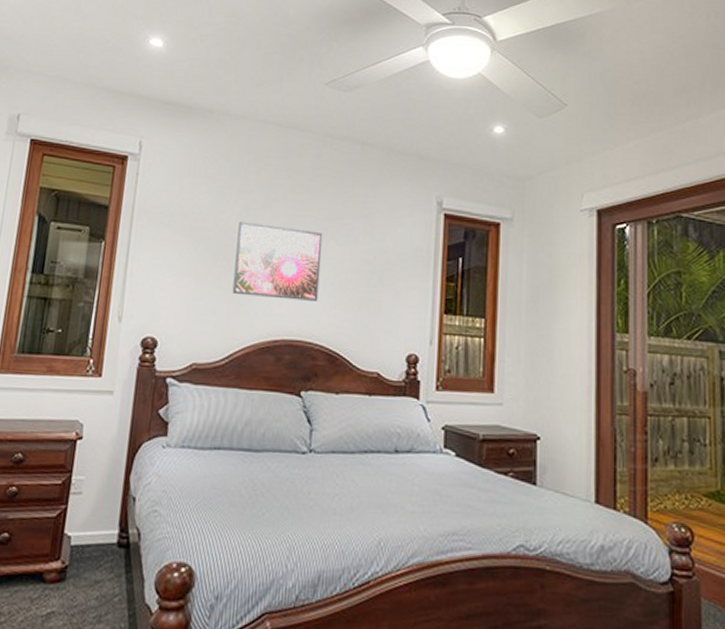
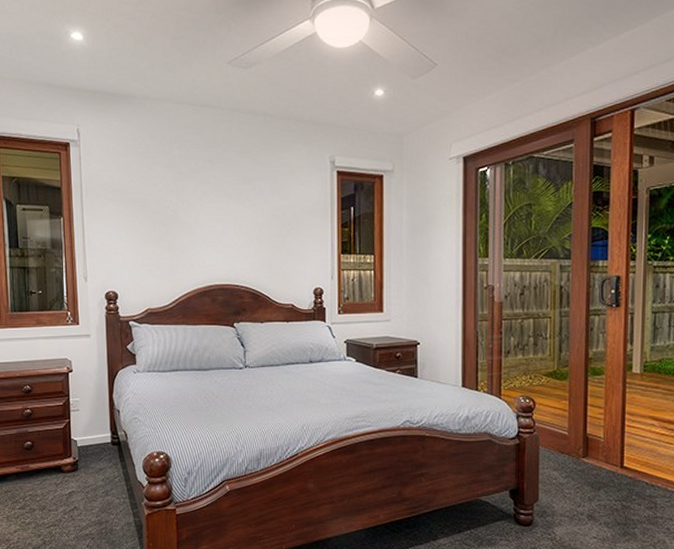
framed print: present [232,221,323,301] -> none [169,191,240,253]

